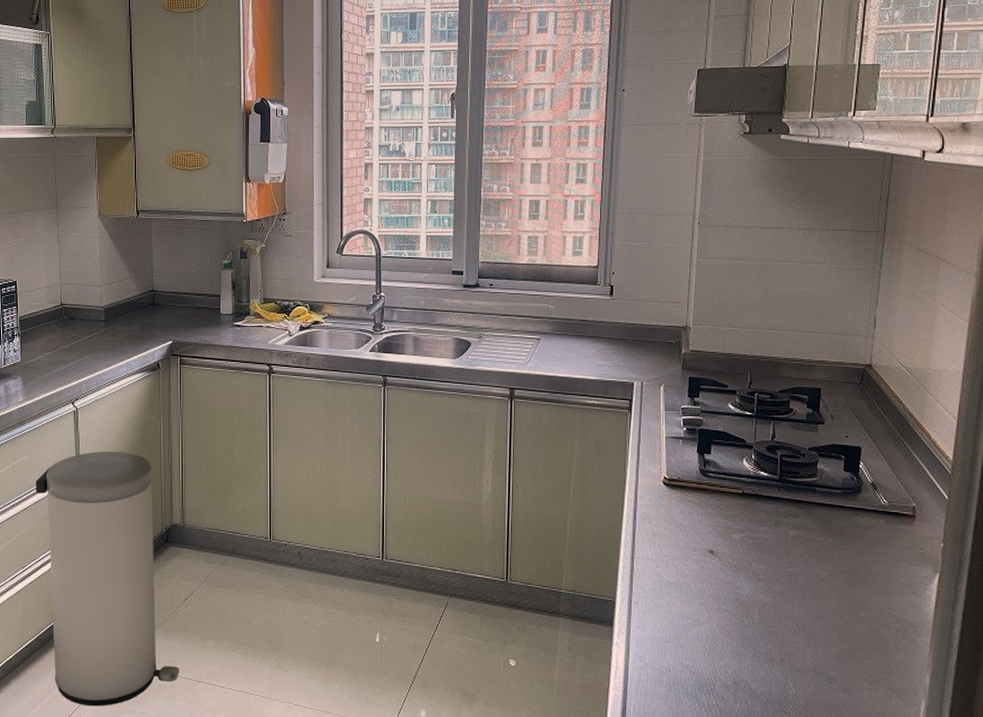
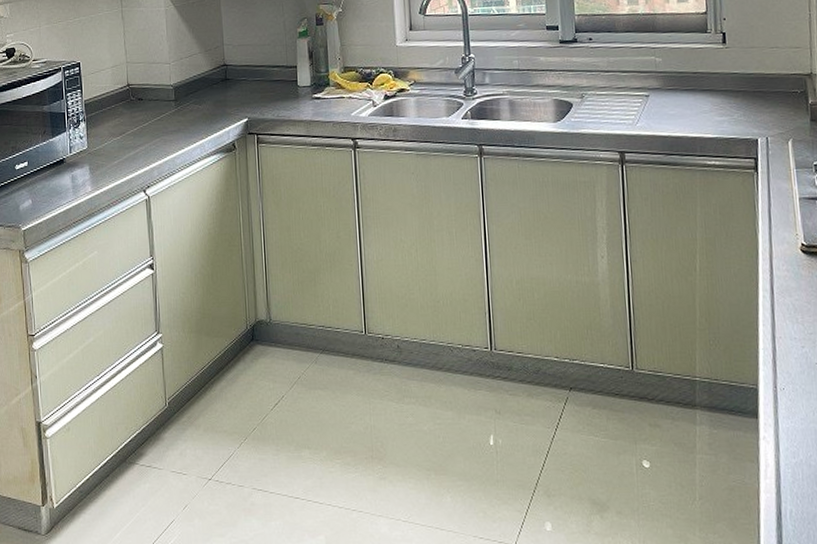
pedal bin: present [35,452,179,707] -> none [107,242,273,531]

